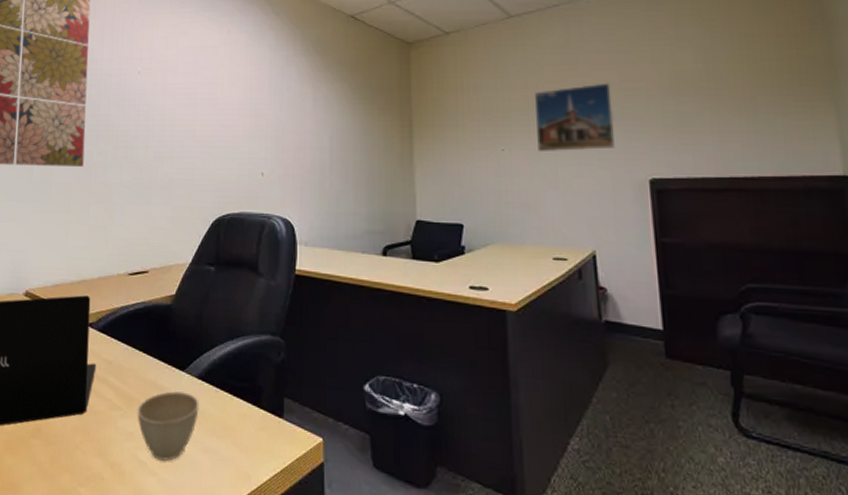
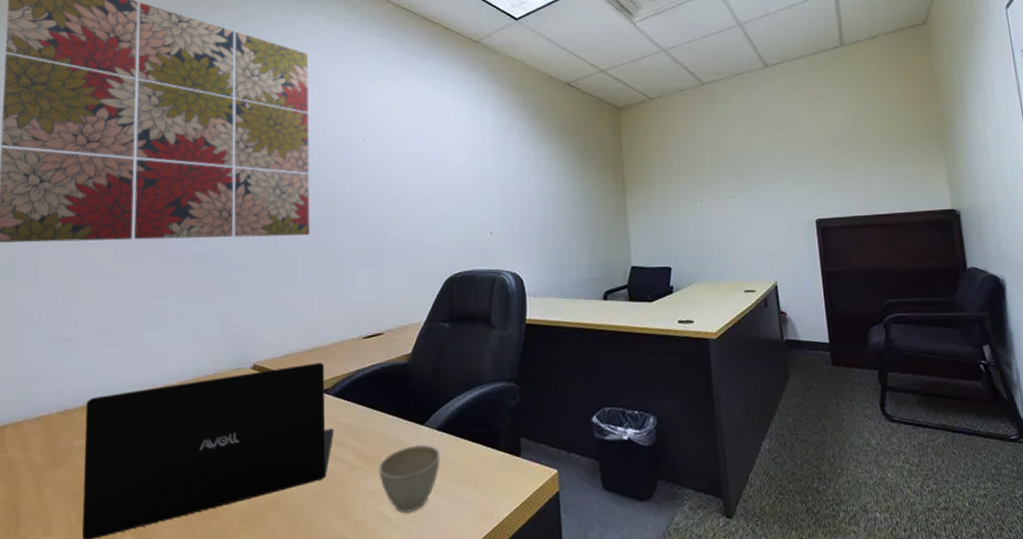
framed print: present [534,83,615,153] -> none [724,140,789,201]

